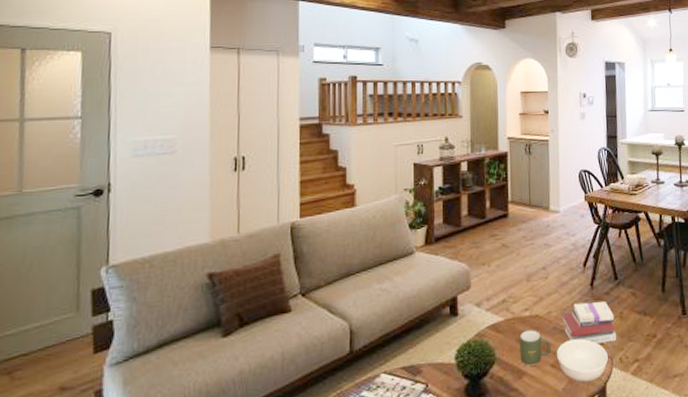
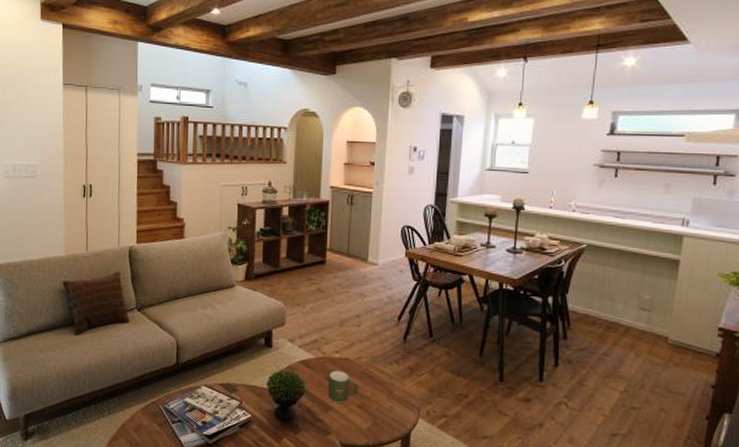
bowl: present [557,338,608,384] -> none [364,386,415,428]
books: present [561,301,617,344] -> none [371,353,426,396]

